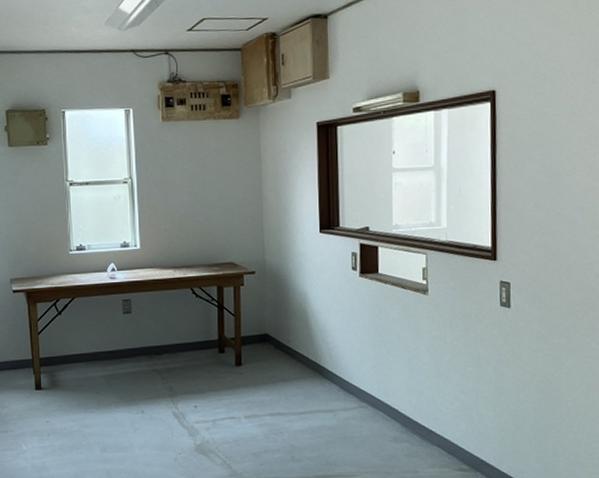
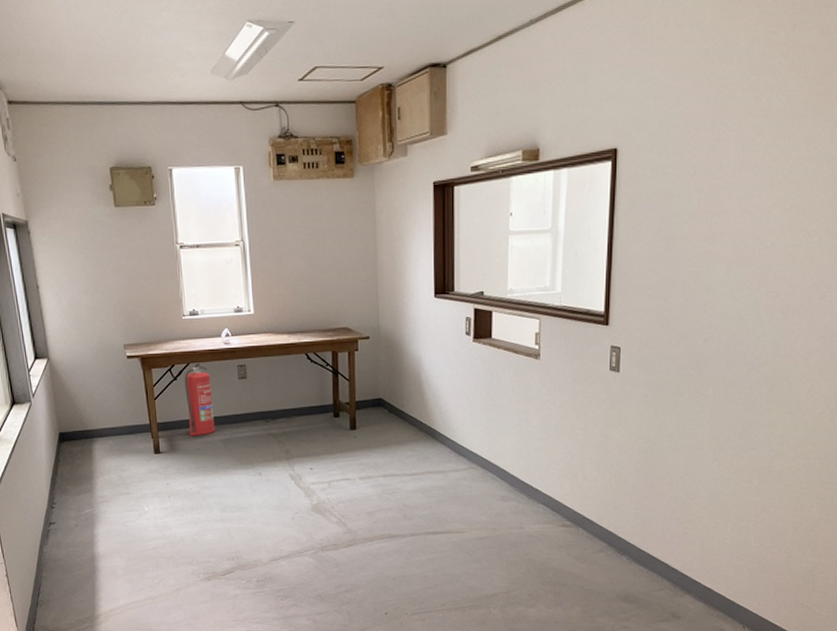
fire extinguisher: none [69,296,98,372] -> present [184,361,215,437]

